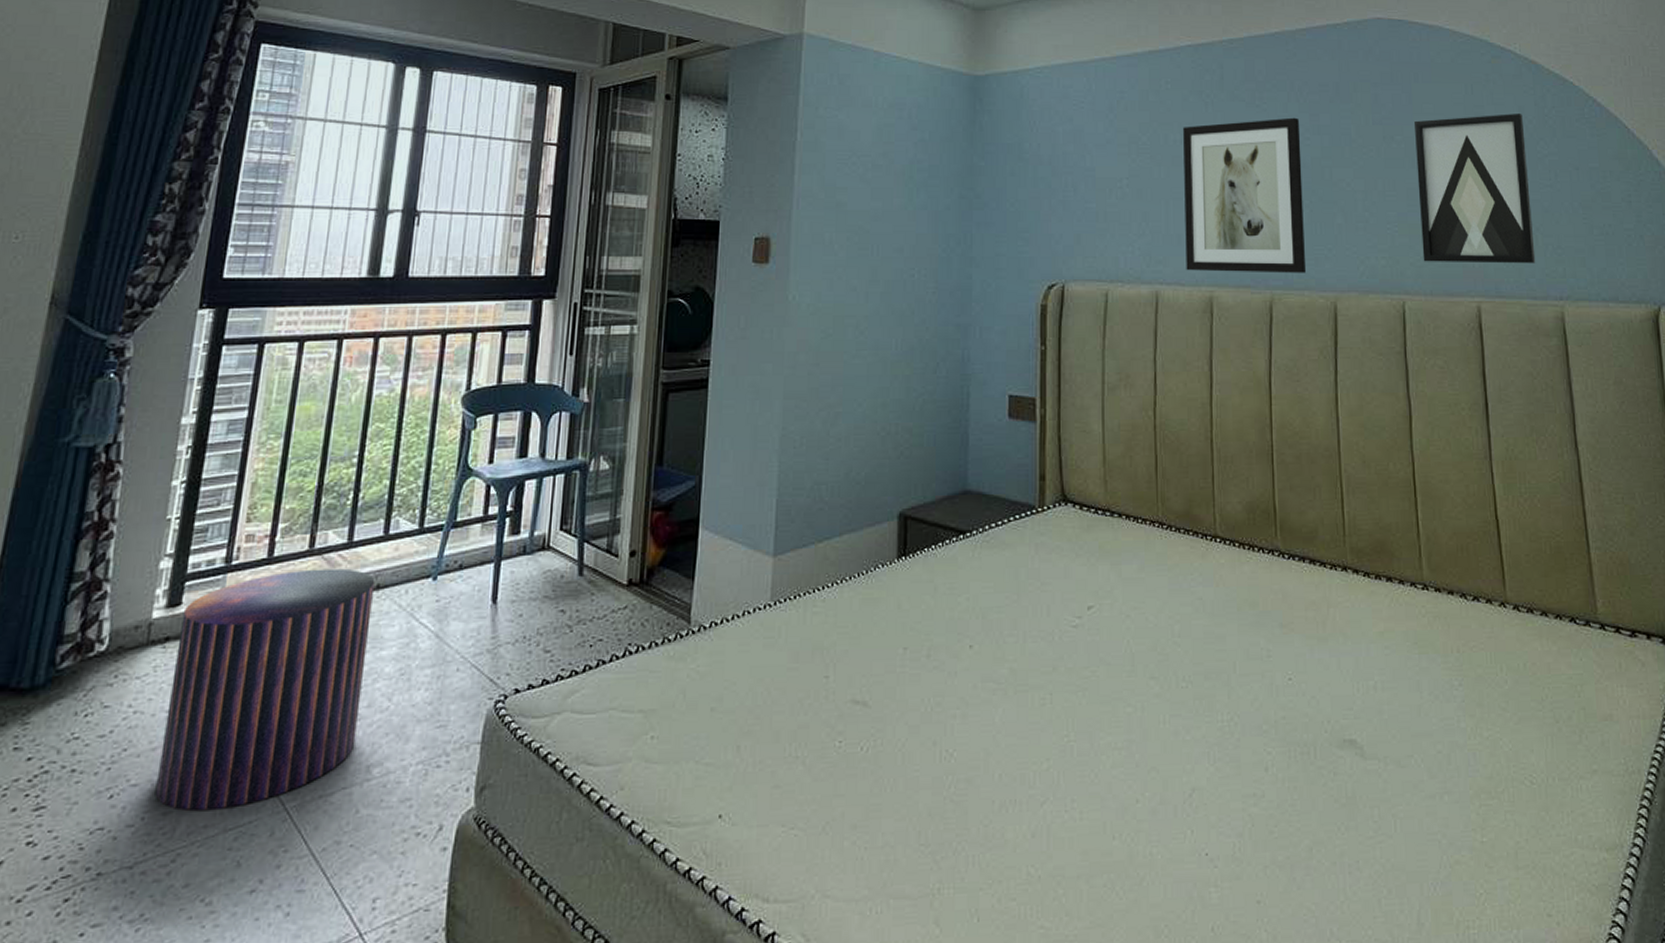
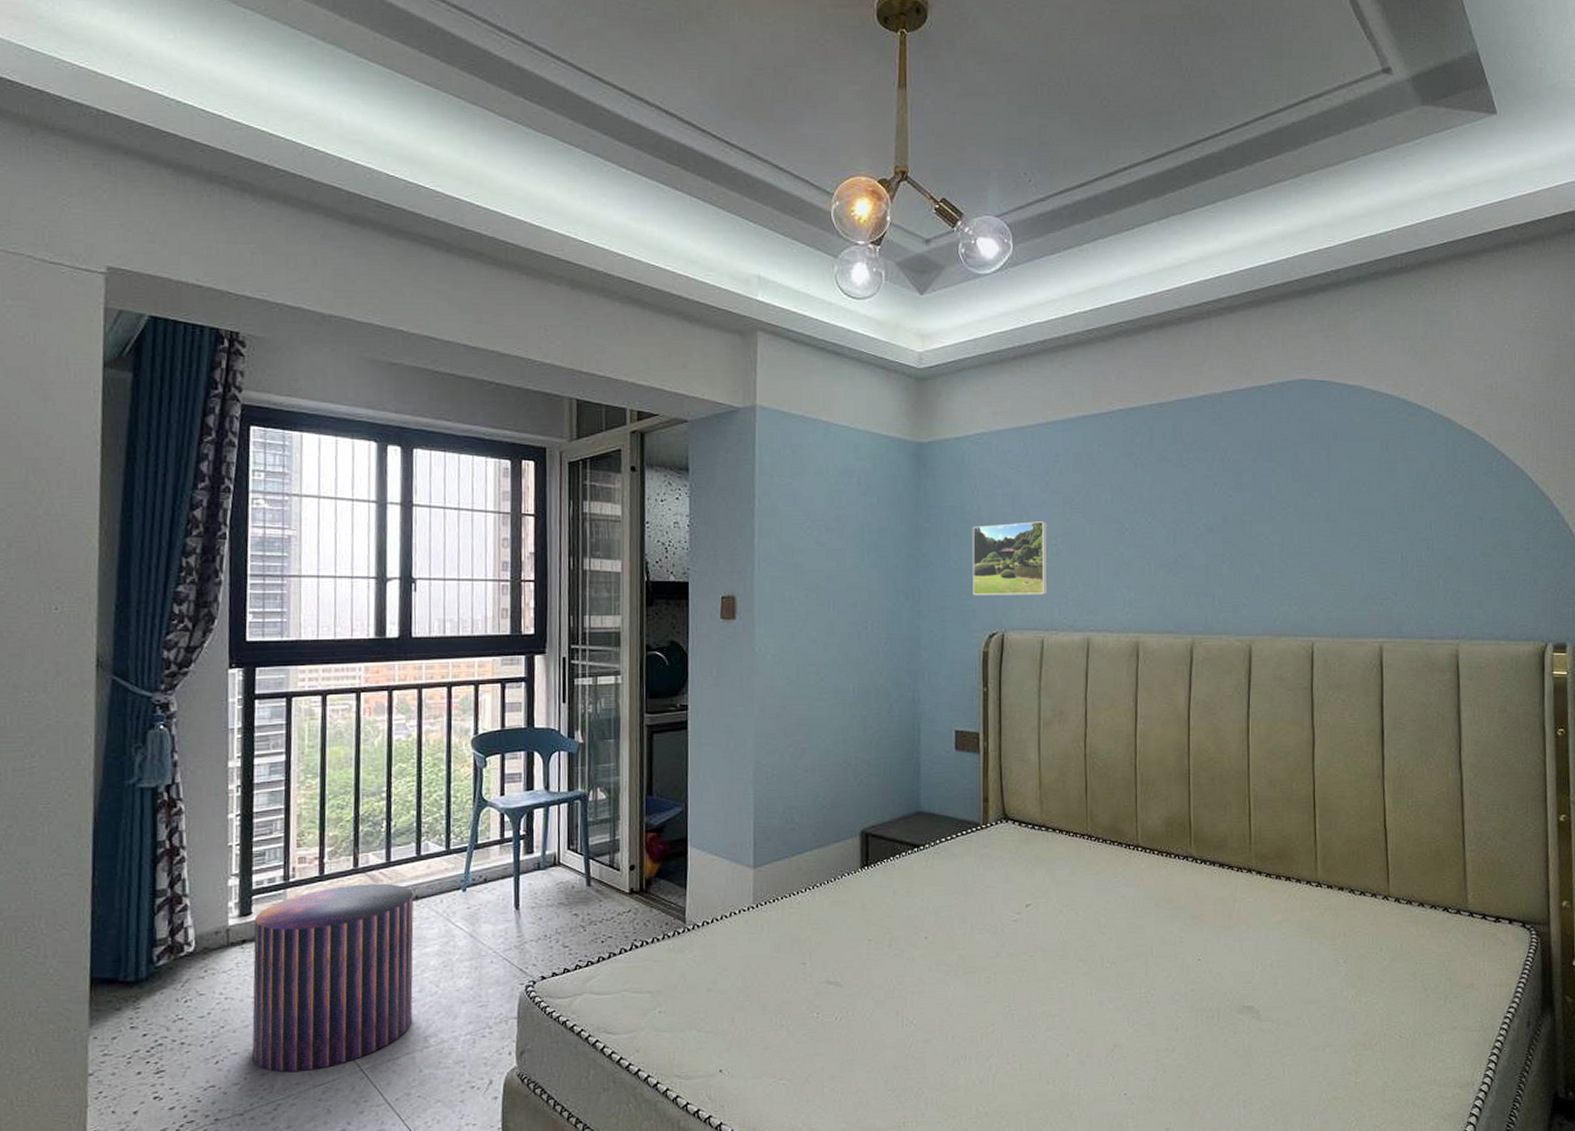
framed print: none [1030,162,1113,242] -> present [972,521,1048,596]
wall art: present [1183,117,1307,273] -> none [1114,476,1225,620]
wall art: present [1415,114,1536,264] -> none [1331,469,1436,608]

